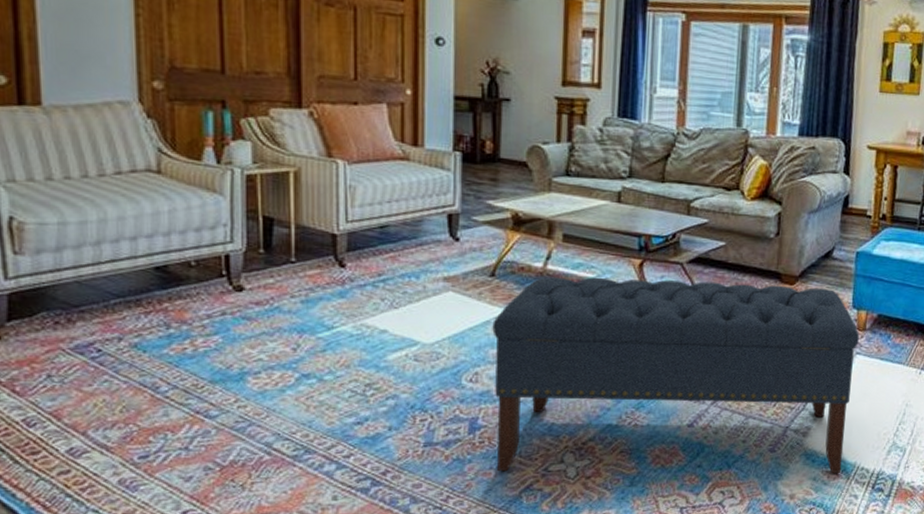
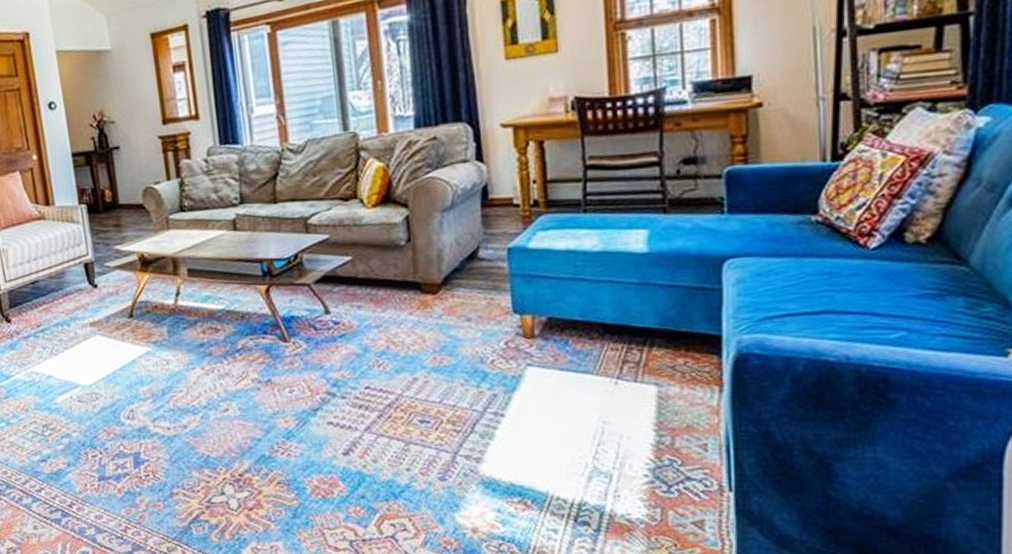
bench: present [492,277,859,473] -> none [138,293,531,504]

